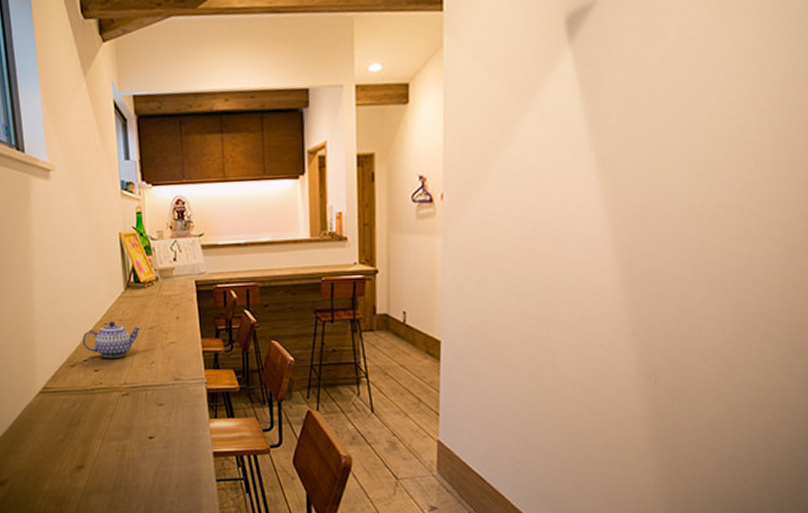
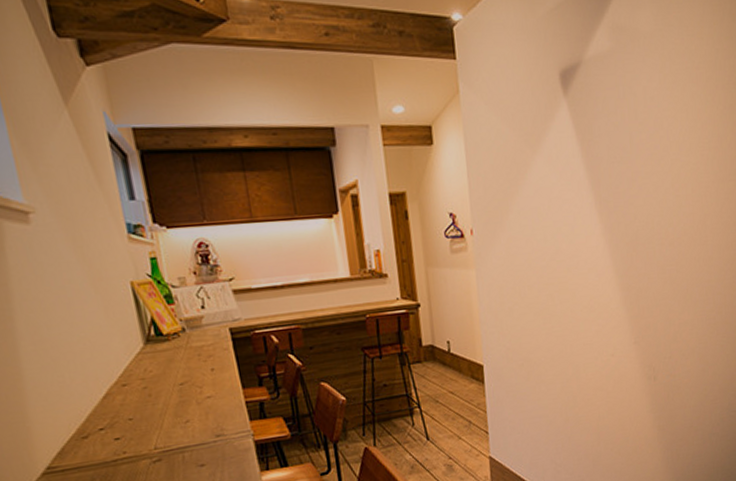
teapot: present [82,321,141,358] -> none [94,381,170,424]

